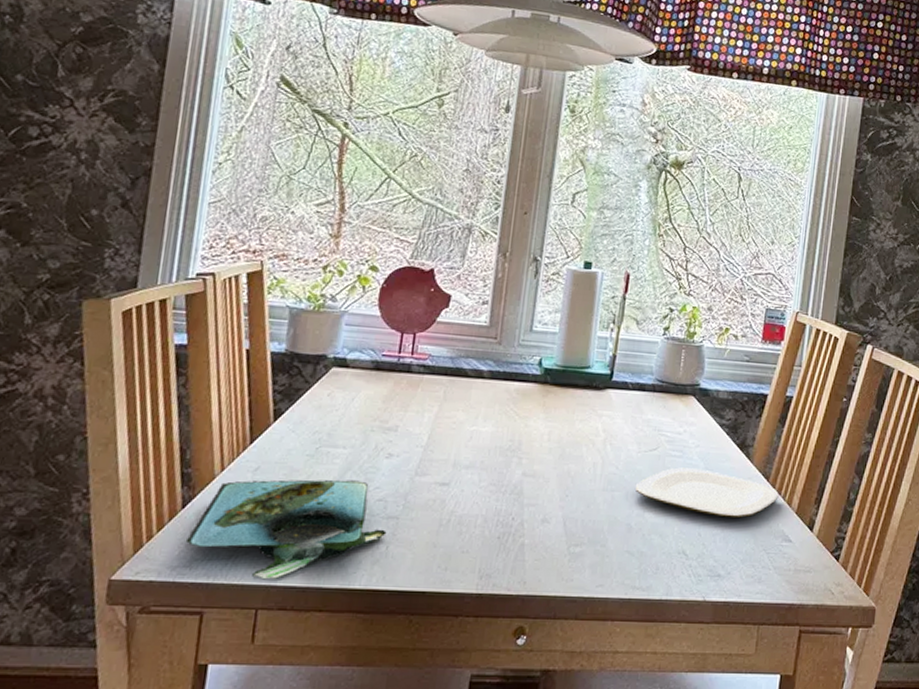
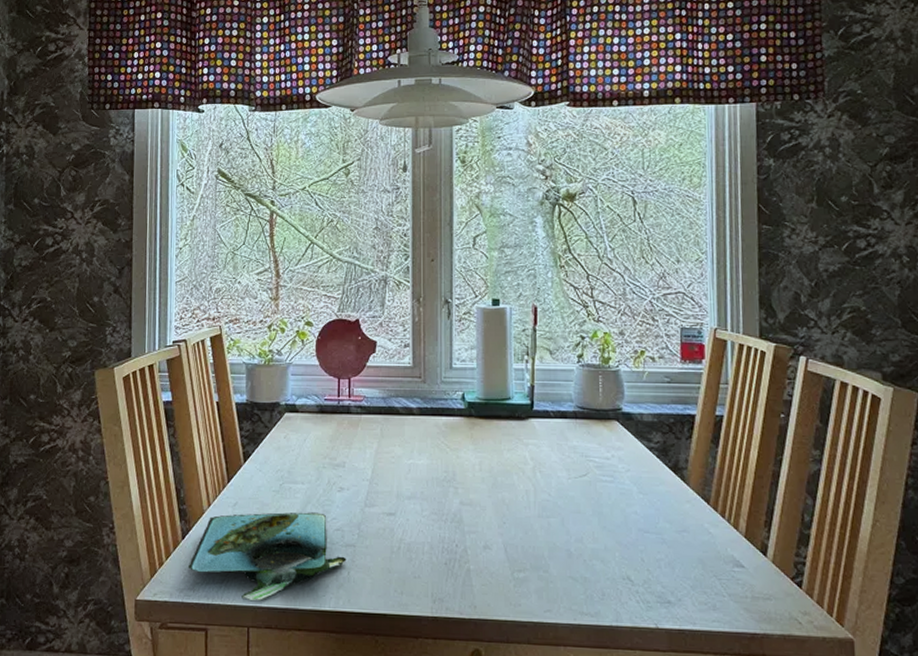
plate: present [635,467,779,519] -> none [569,492,723,543]

